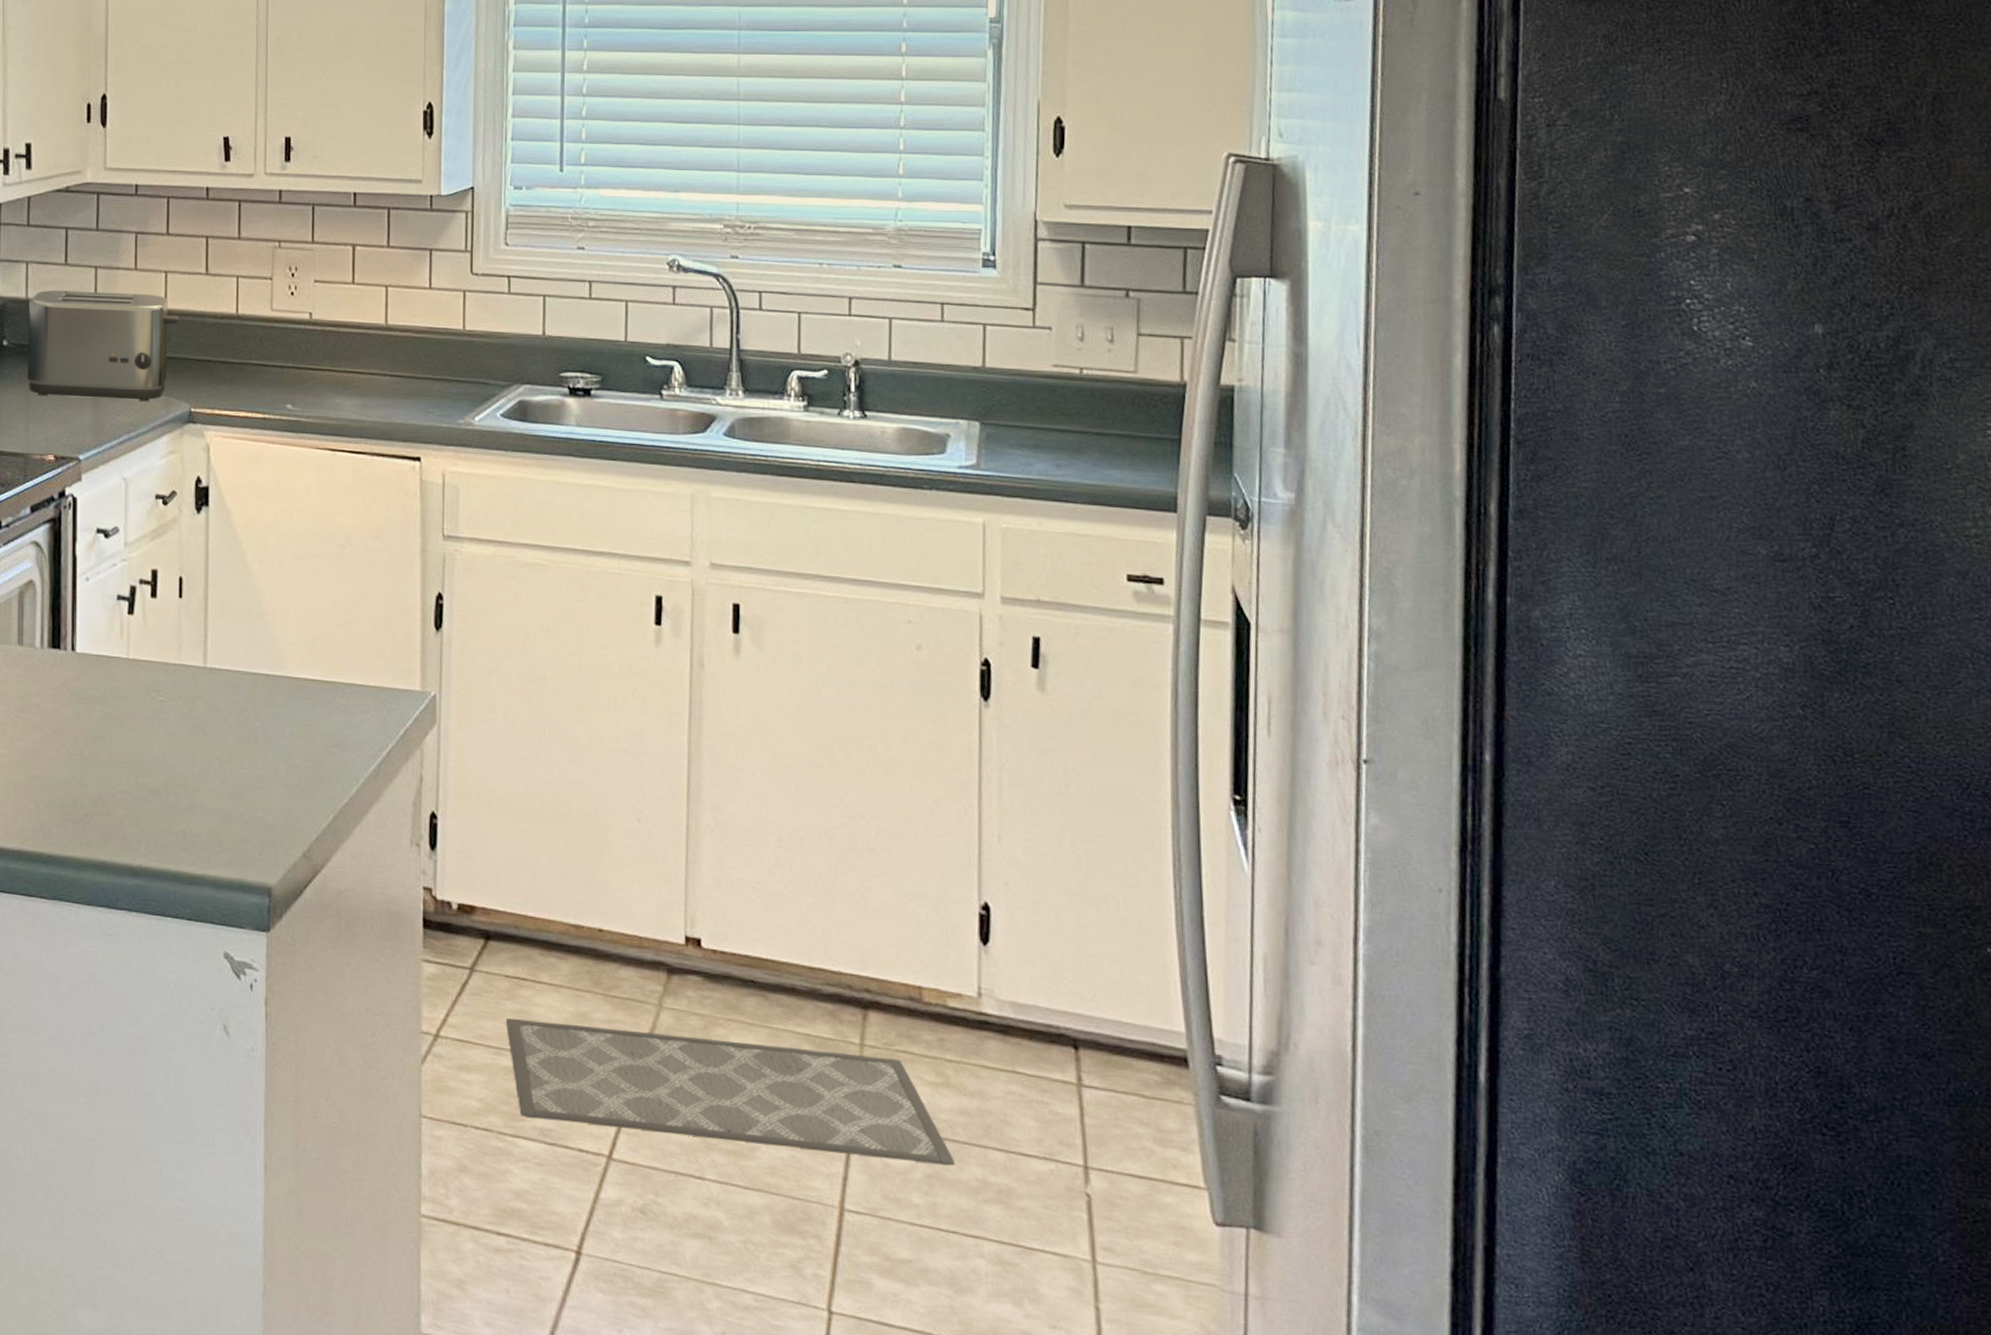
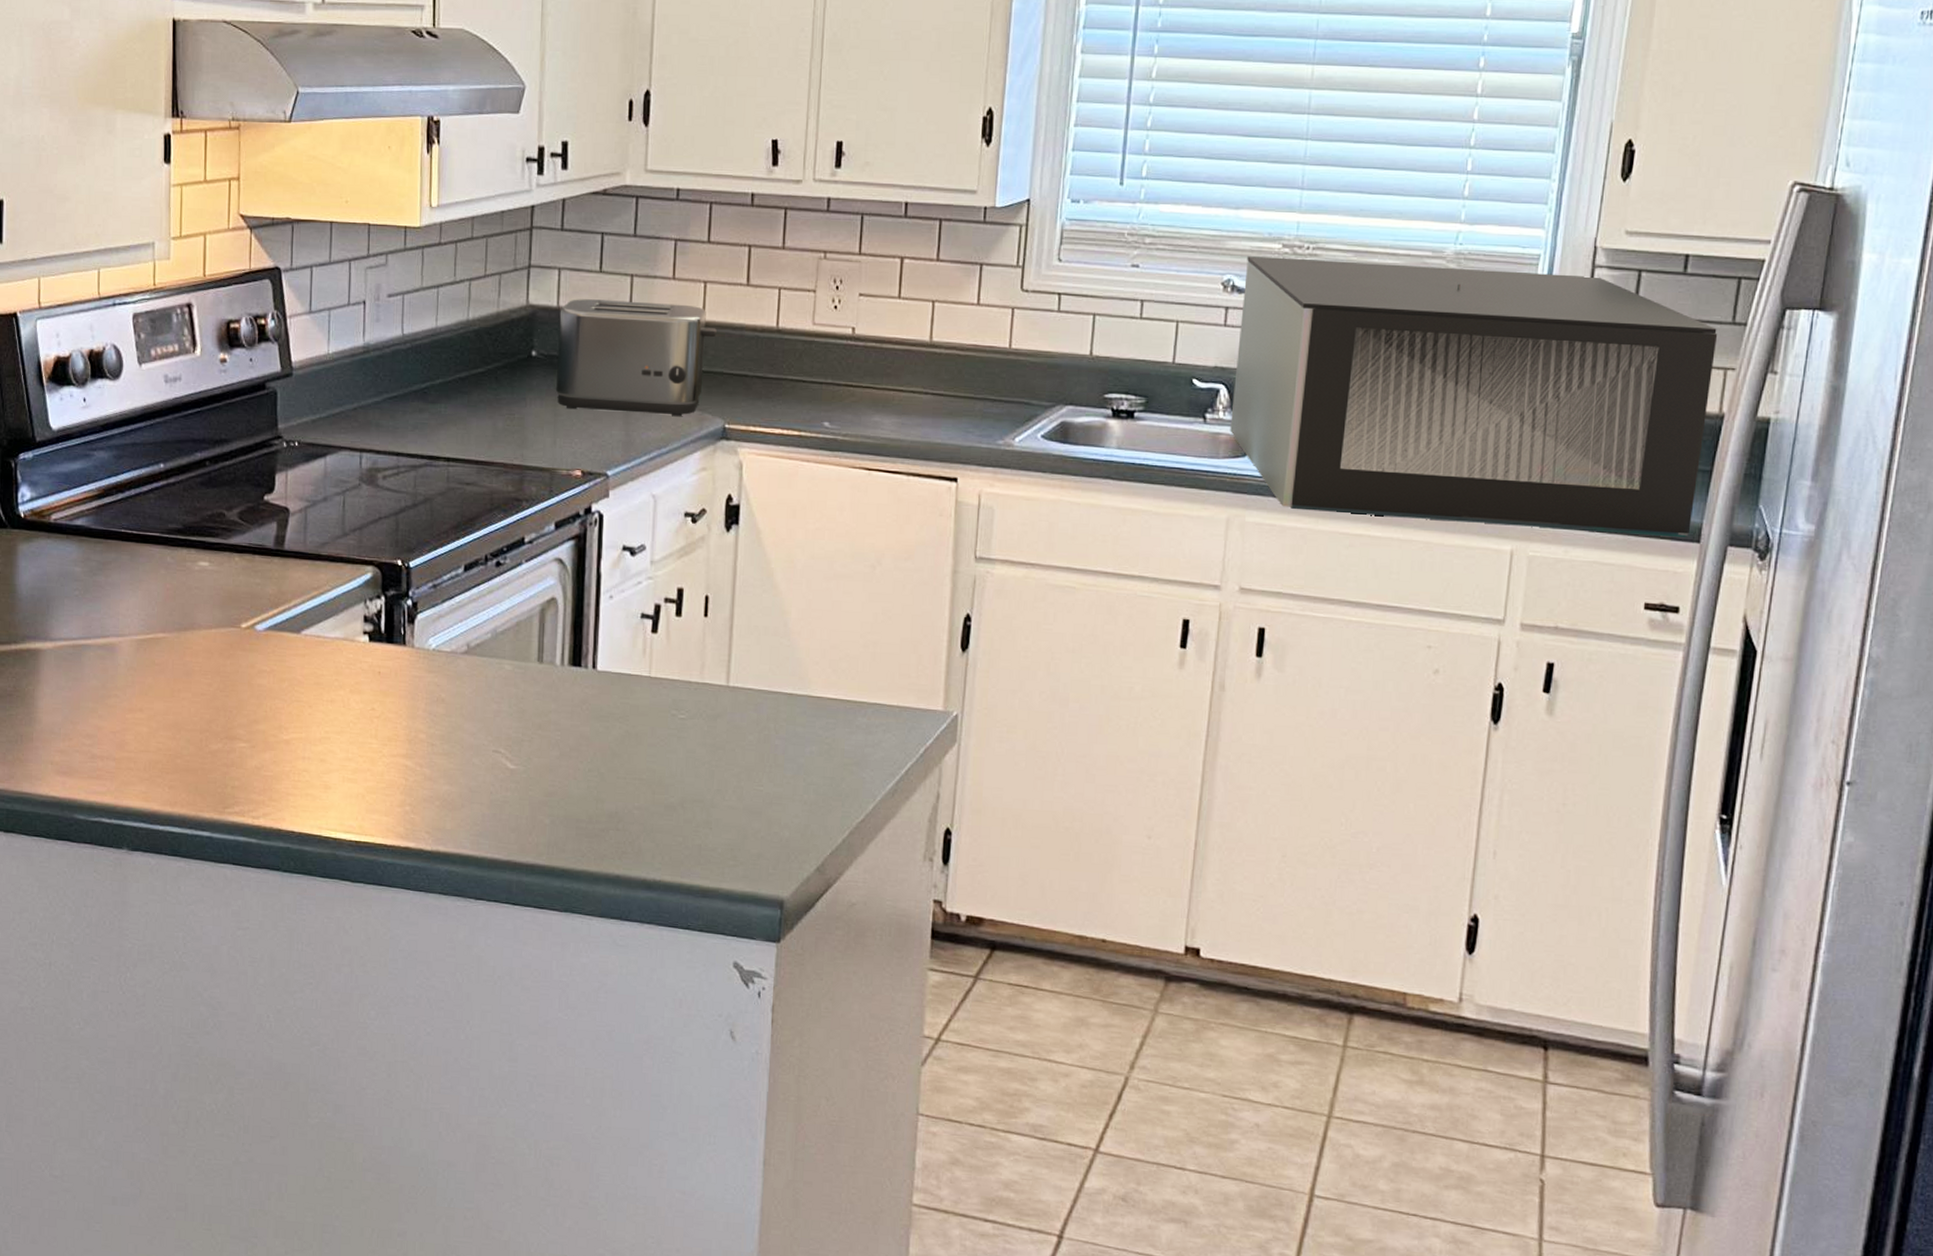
bath mat: present [506,1018,955,1166] -> none [1006,1023,1421,1156]
microwave: none [687,237,1170,508] -> present [1230,256,1718,538]

